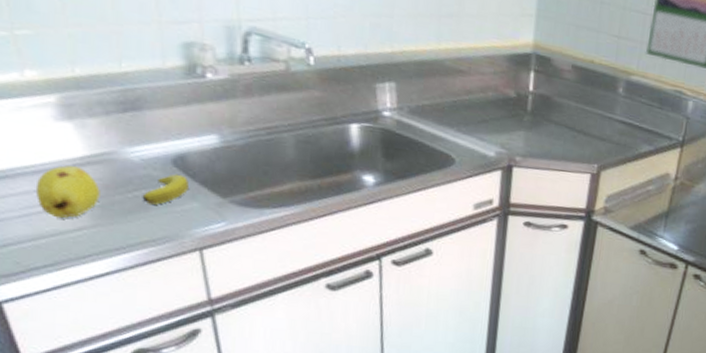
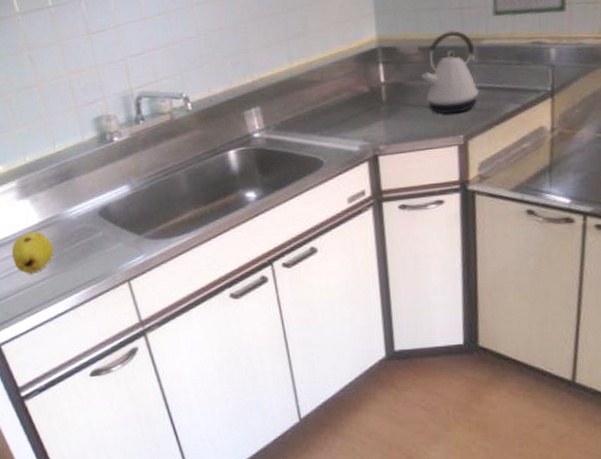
banana: present [142,174,189,205] -> none [82,222,113,251]
kettle: none [569,56,625,142] -> present [421,30,480,114]

